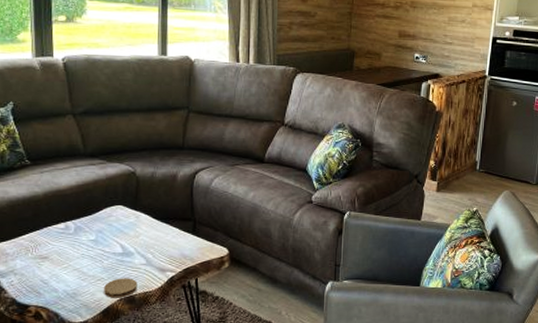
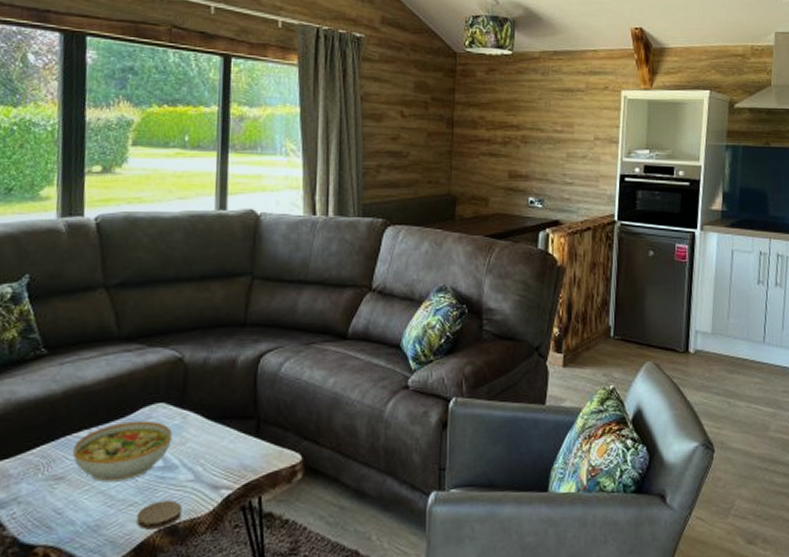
bowl: none [54,218,129,263] -> present [73,420,172,483]

